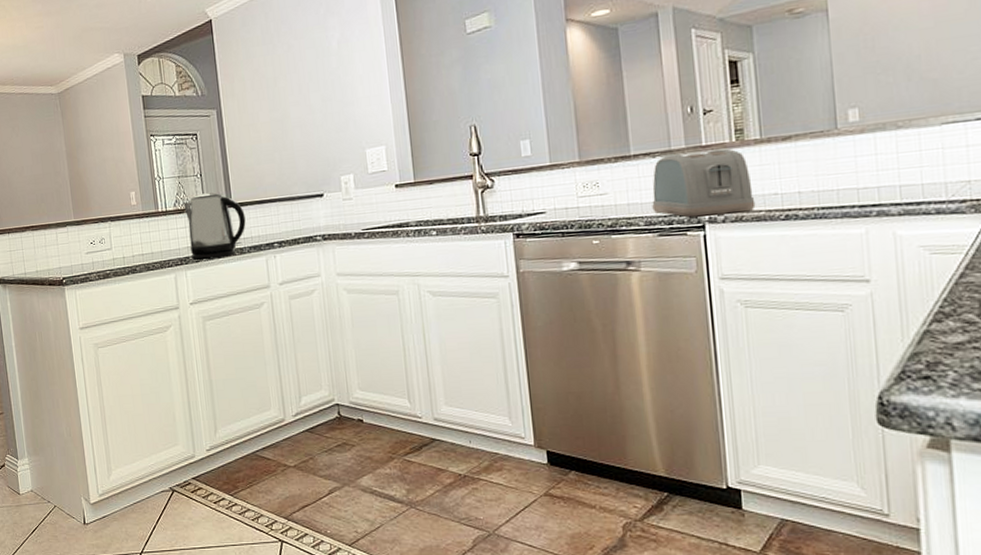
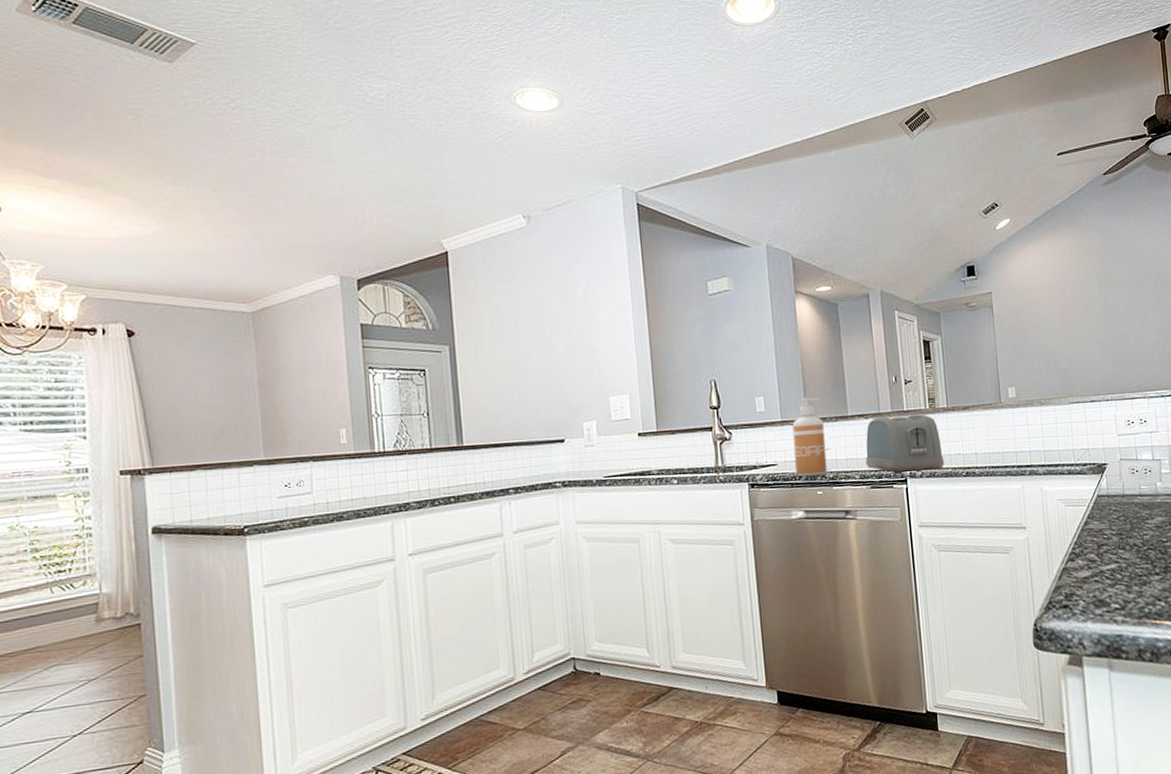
kettle: present [183,192,246,261] -> none [406,433,478,507]
soap dispenser: none [563,137,605,225] -> present [792,397,828,477]

